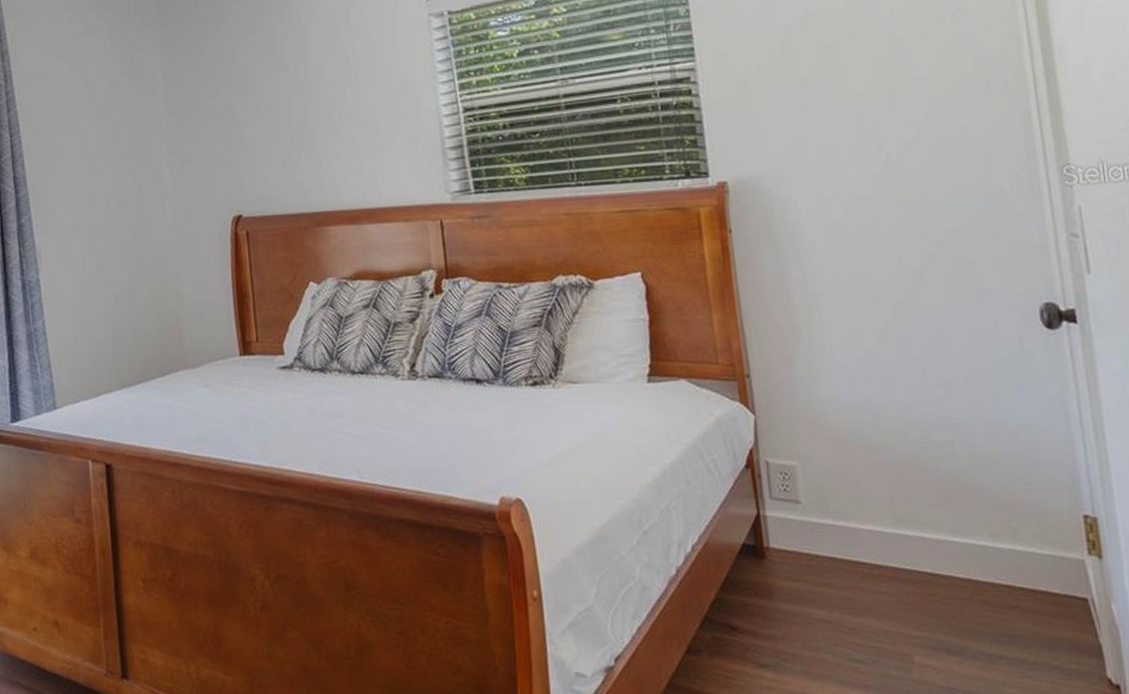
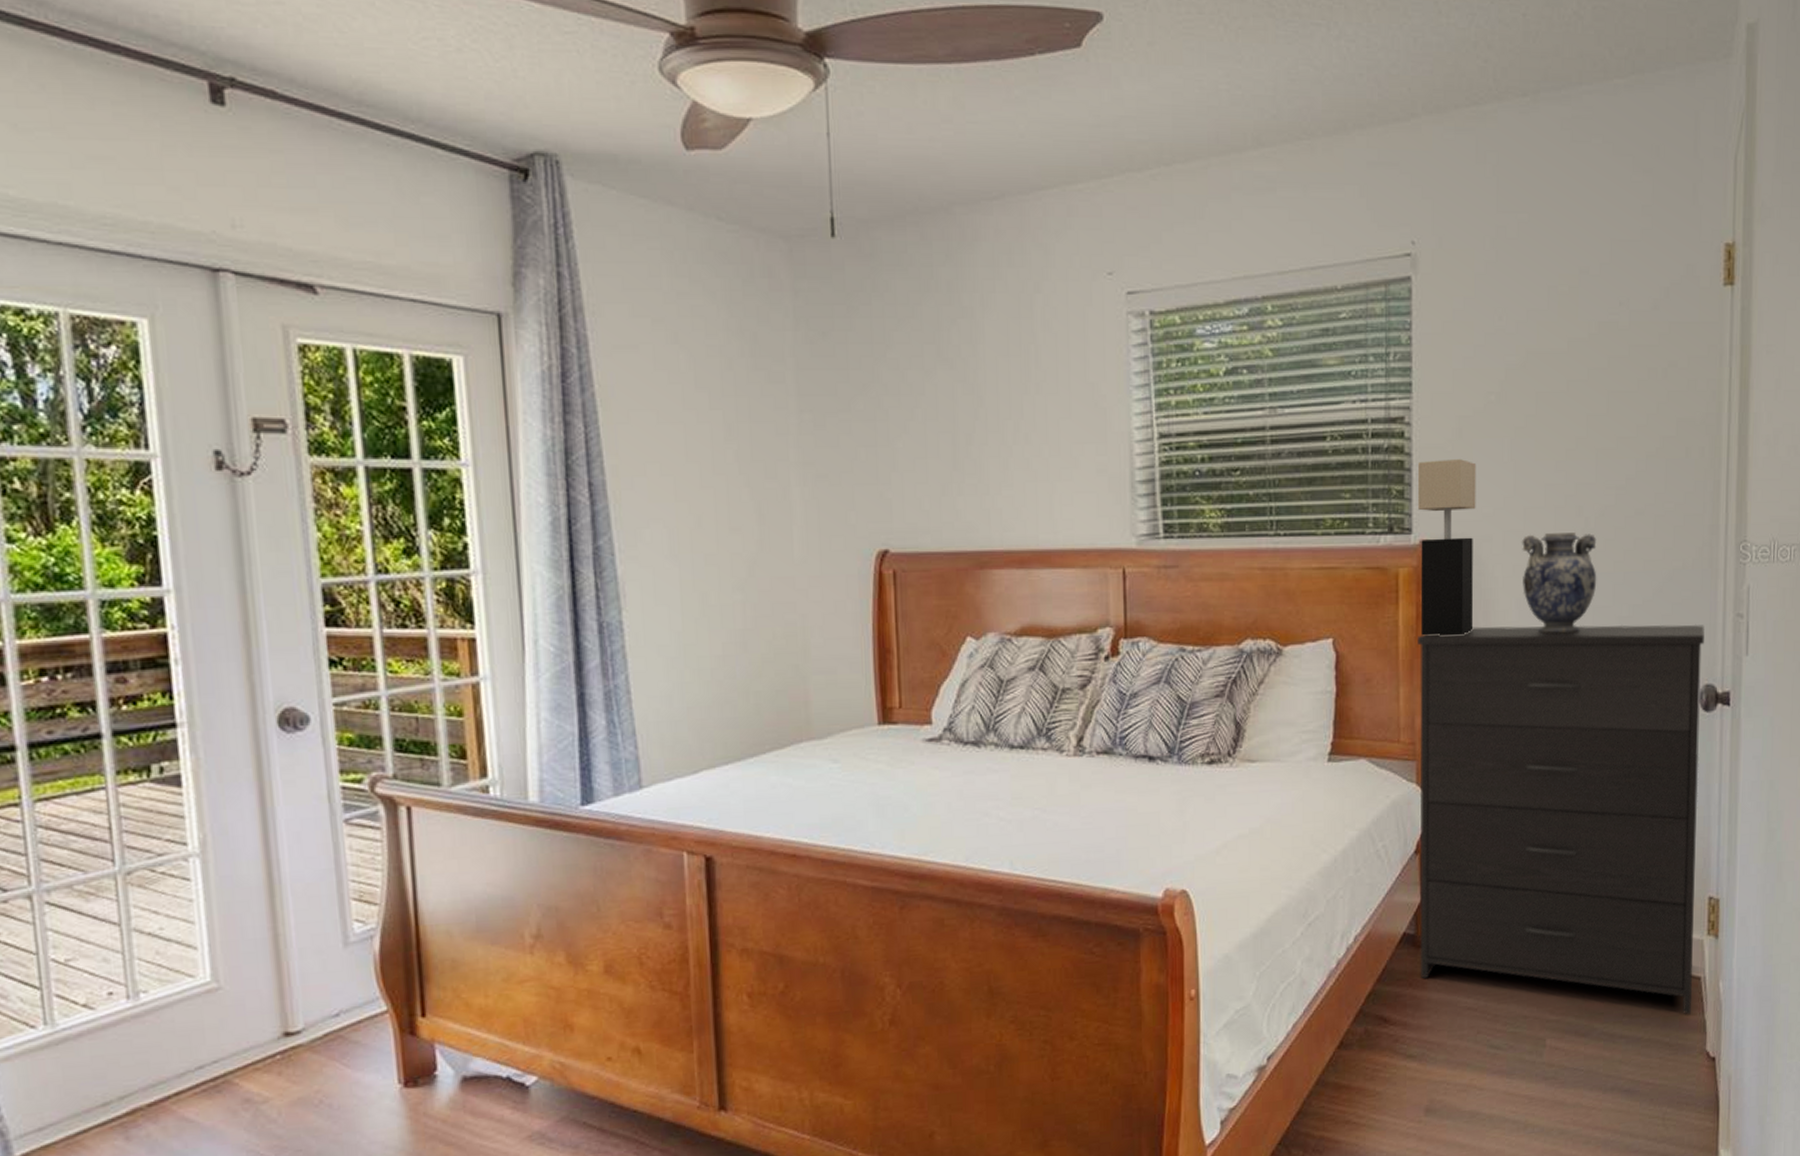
table lamp: none [708,109,782,267] -> present [1418,459,1476,636]
dresser: none [725,245,1083,638] -> present [1418,624,1704,1015]
decorative vase: none [822,167,908,260] -> present [1522,533,1597,633]

